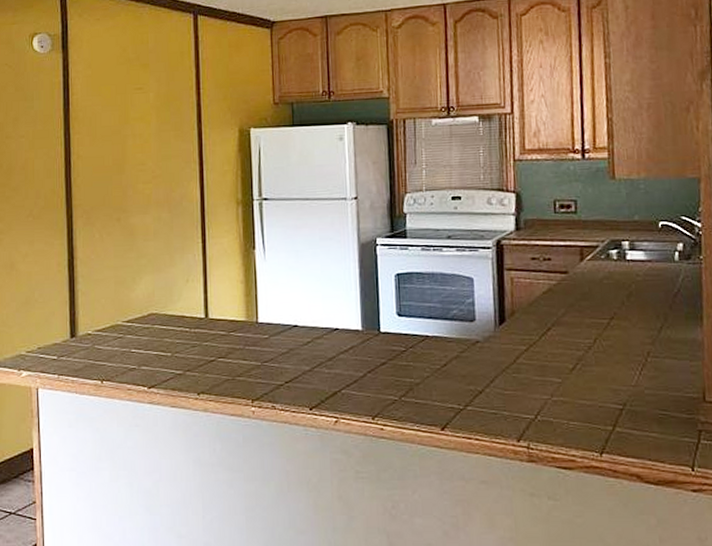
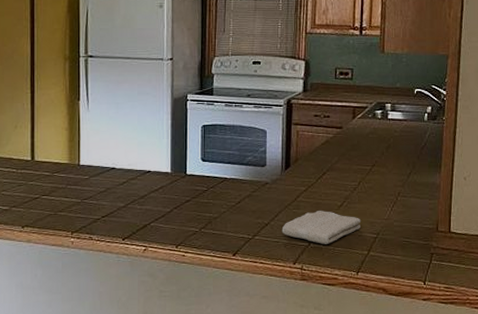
washcloth: none [499,375,601,417] -> present [281,211,361,244]

